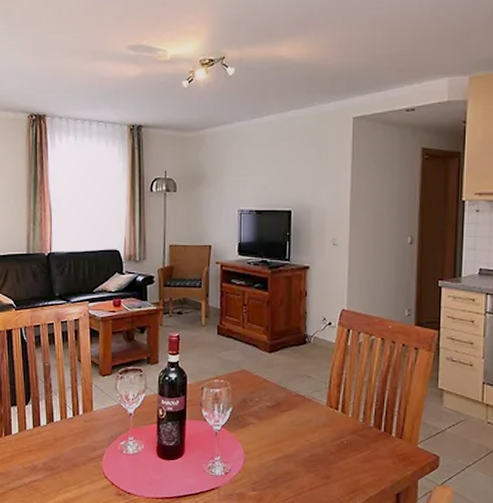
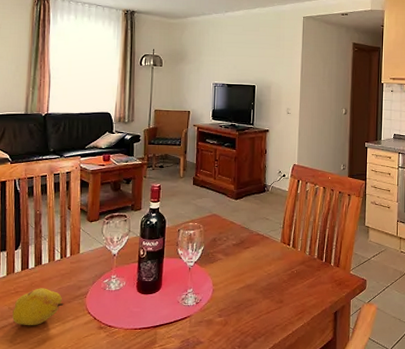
fruit: none [27,447,79,488] -> present [12,288,64,326]

